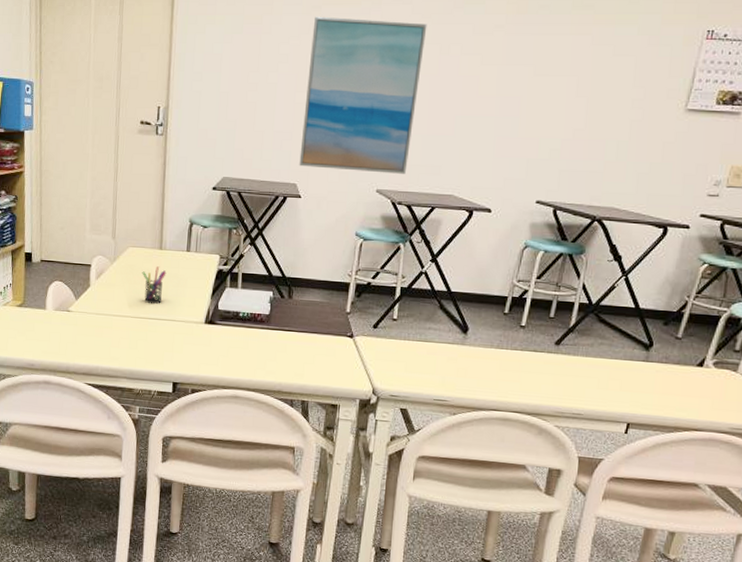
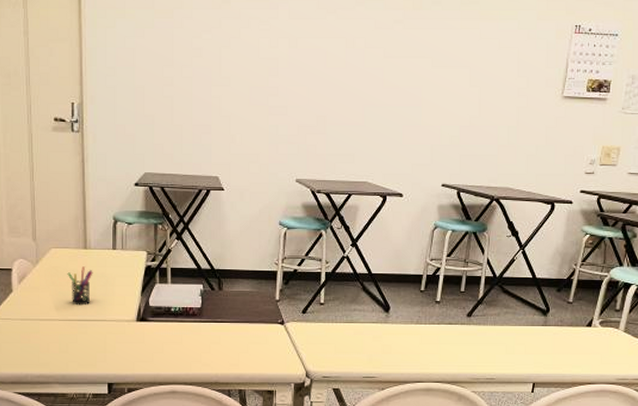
wall art: present [299,16,427,174] -> none [220,11,332,163]

